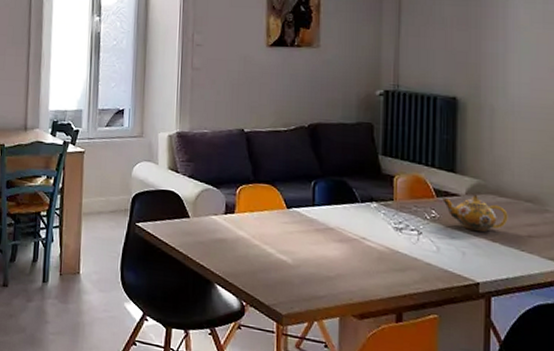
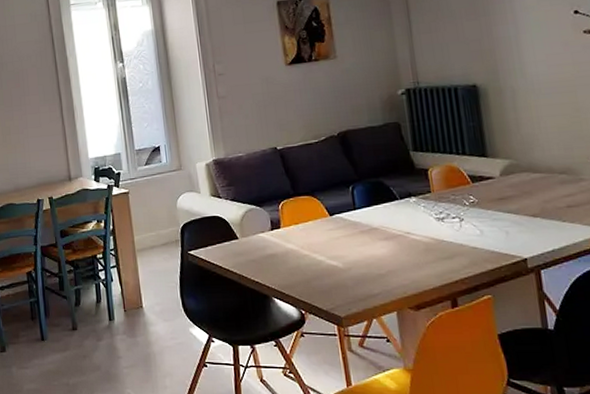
teapot: present [442,194,508,232] -> none [478,174,545,209]

